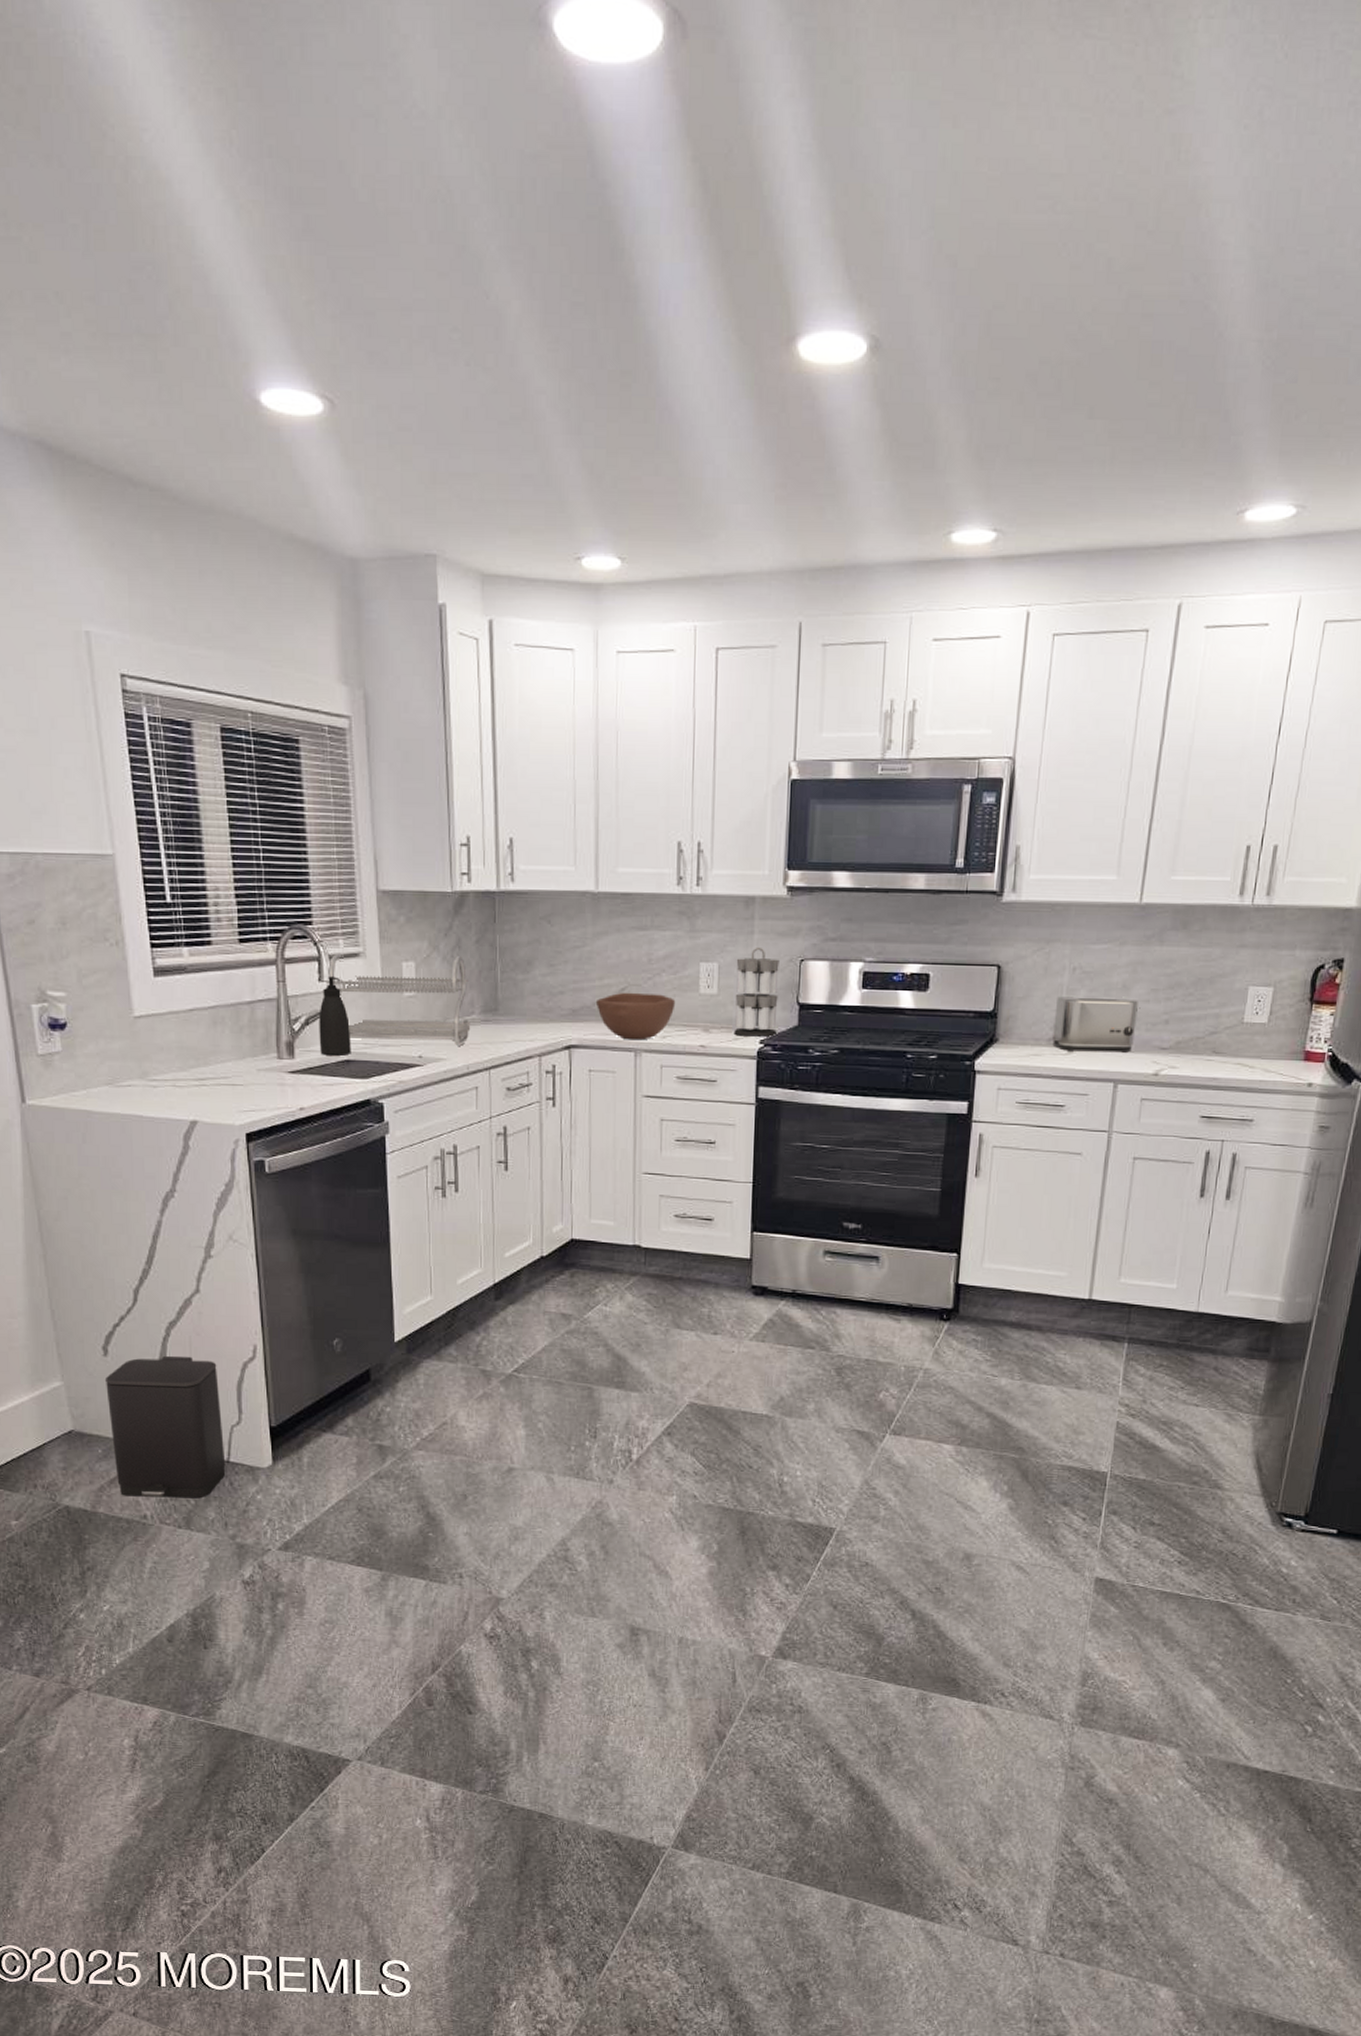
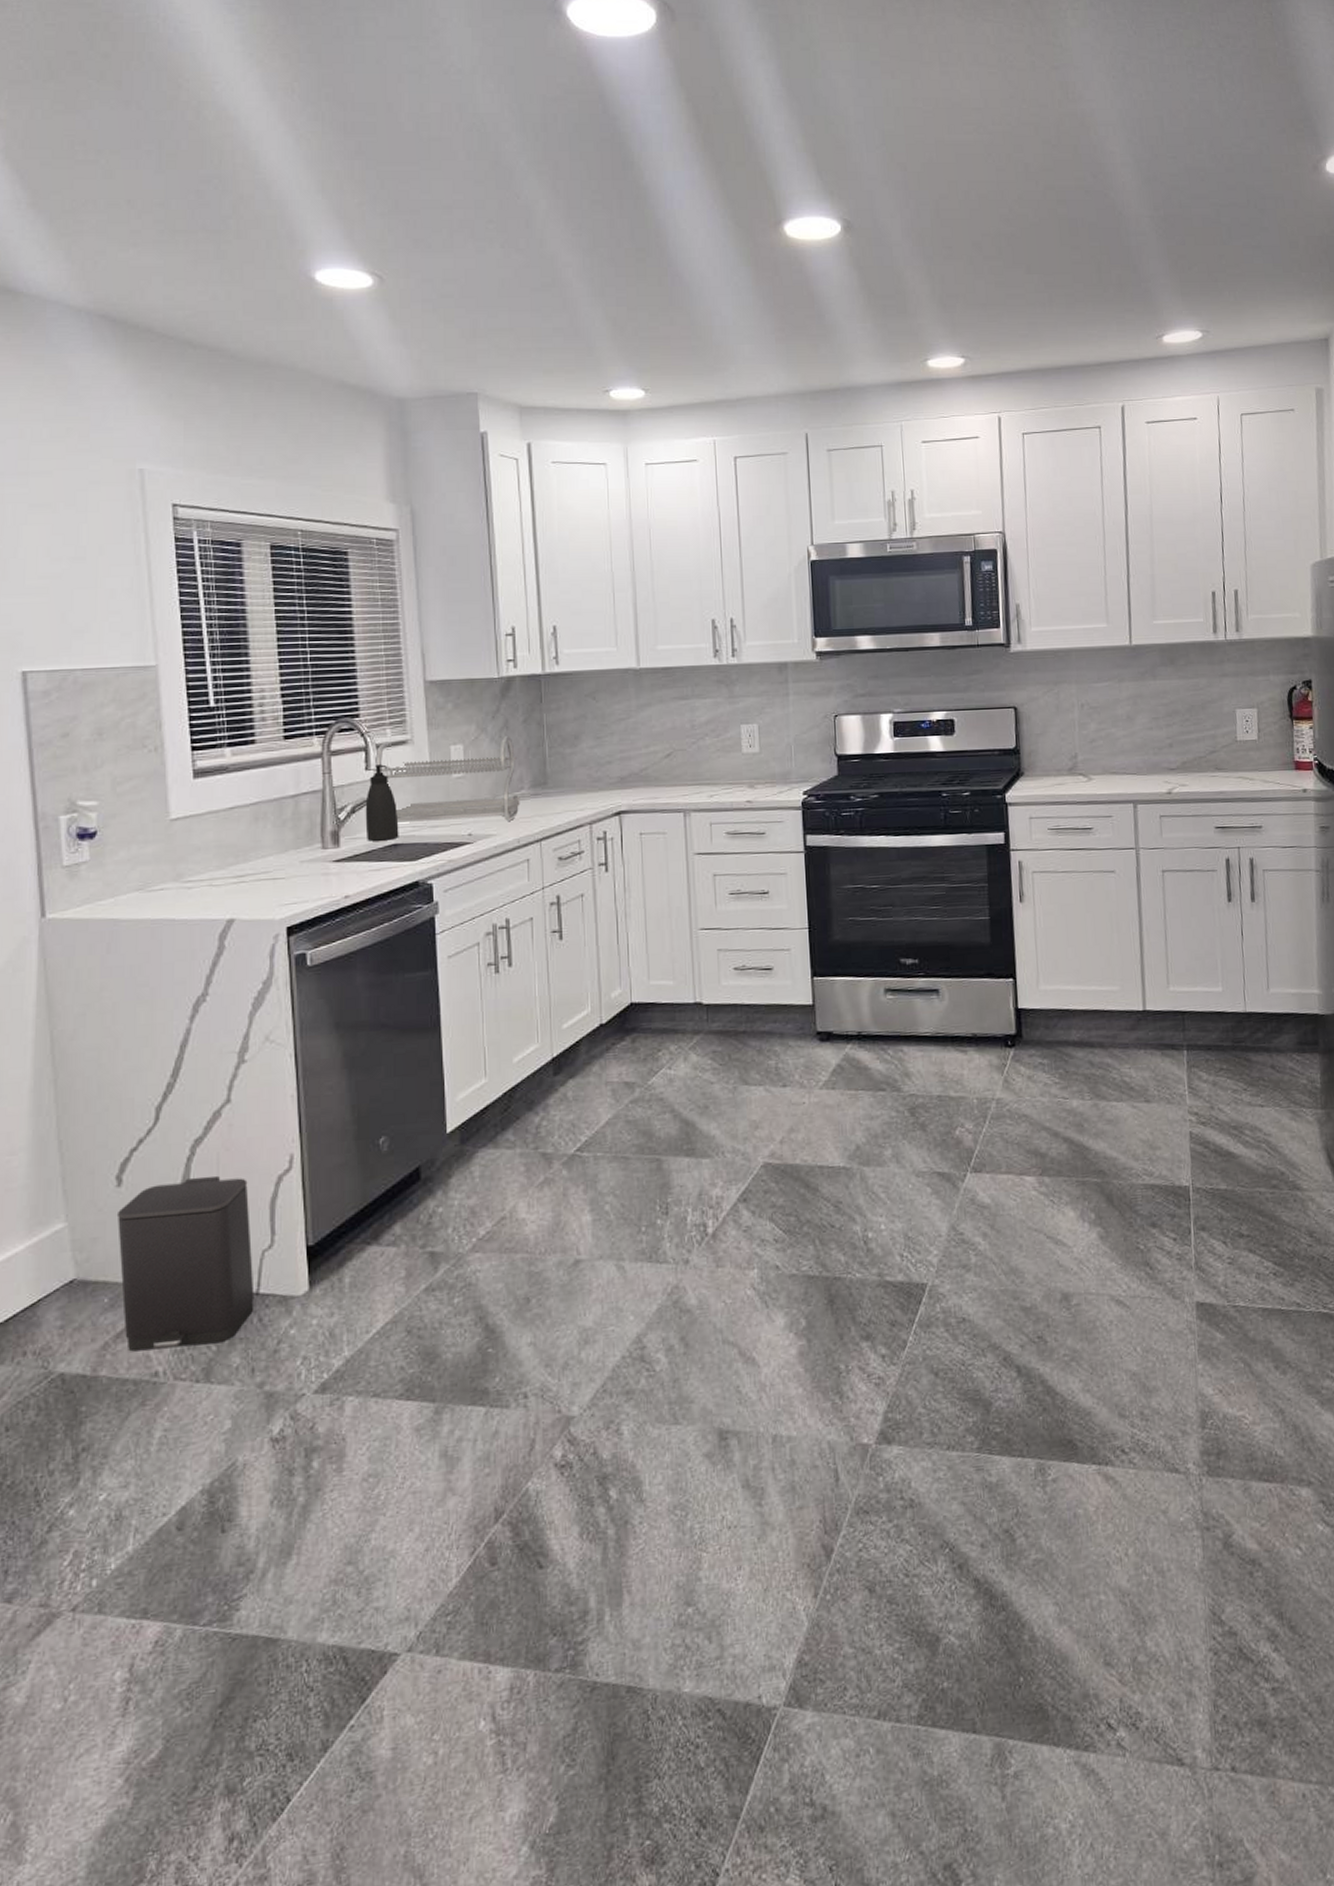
bowl: present [595,992,676,1041] -> none [643,756,720,802]
spice rack: present [733,946,779,1037] -> none [774,706,818,789]
toaster: present [1052,995,1141,1054] -> none [1070,726,1146,780]

